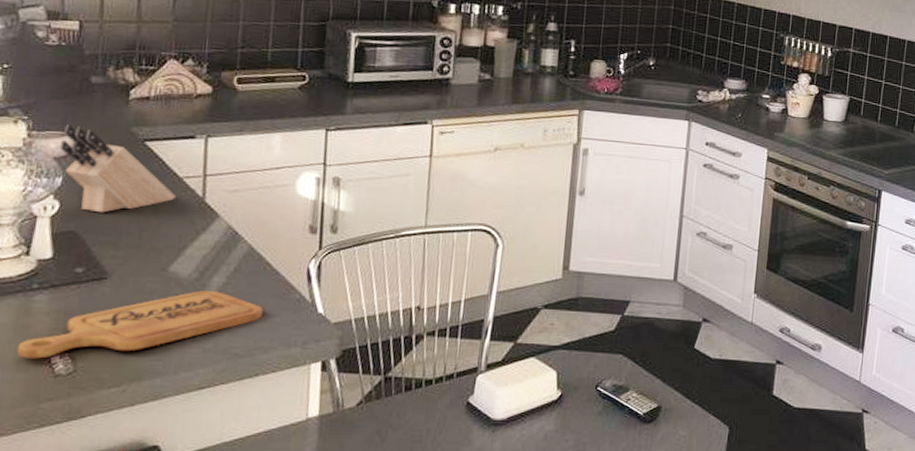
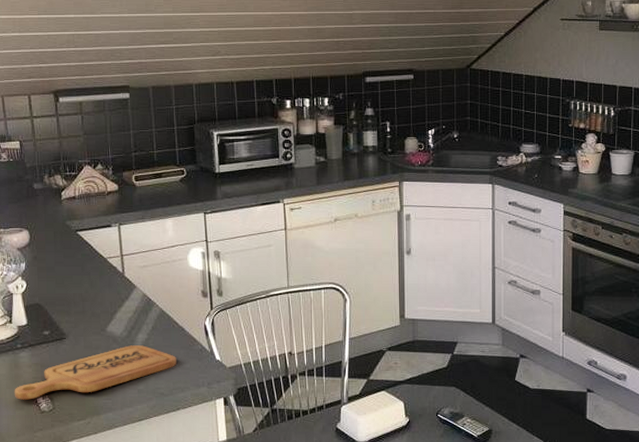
knife block: present [59,124,176,213] -> none [20,222,104,289]

